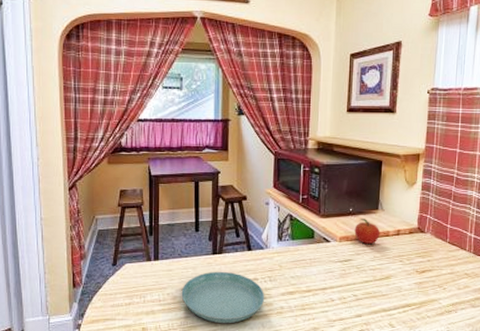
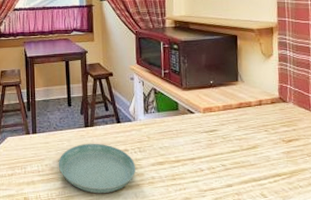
fruit: present [354,219,380,244] -> none [216,90,243,114]

